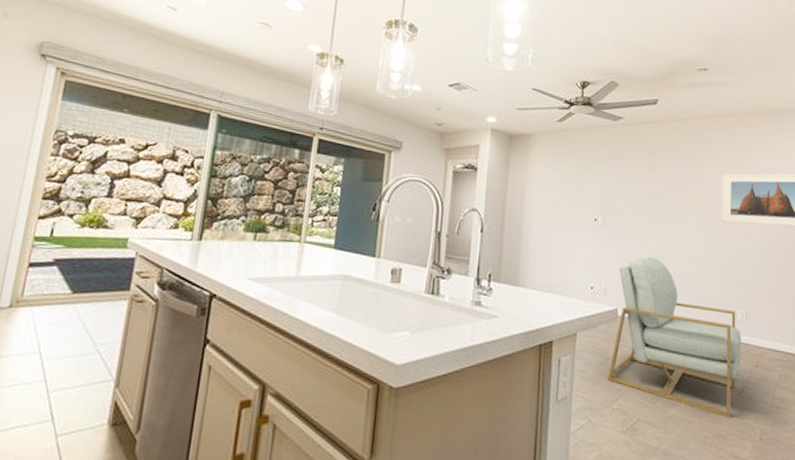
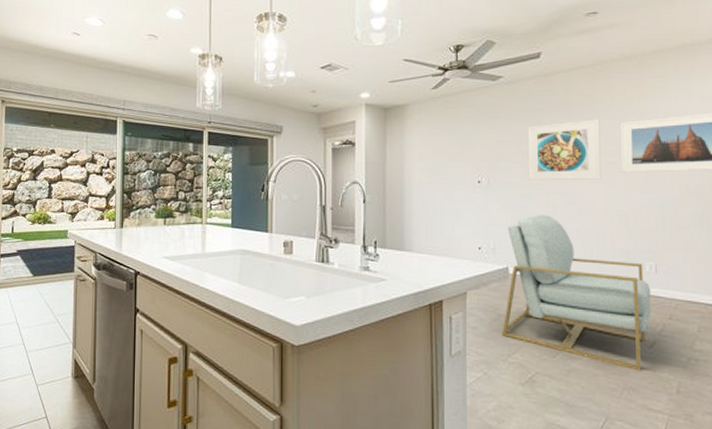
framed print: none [640,168,705,227] -> present [527,119,601,181]

